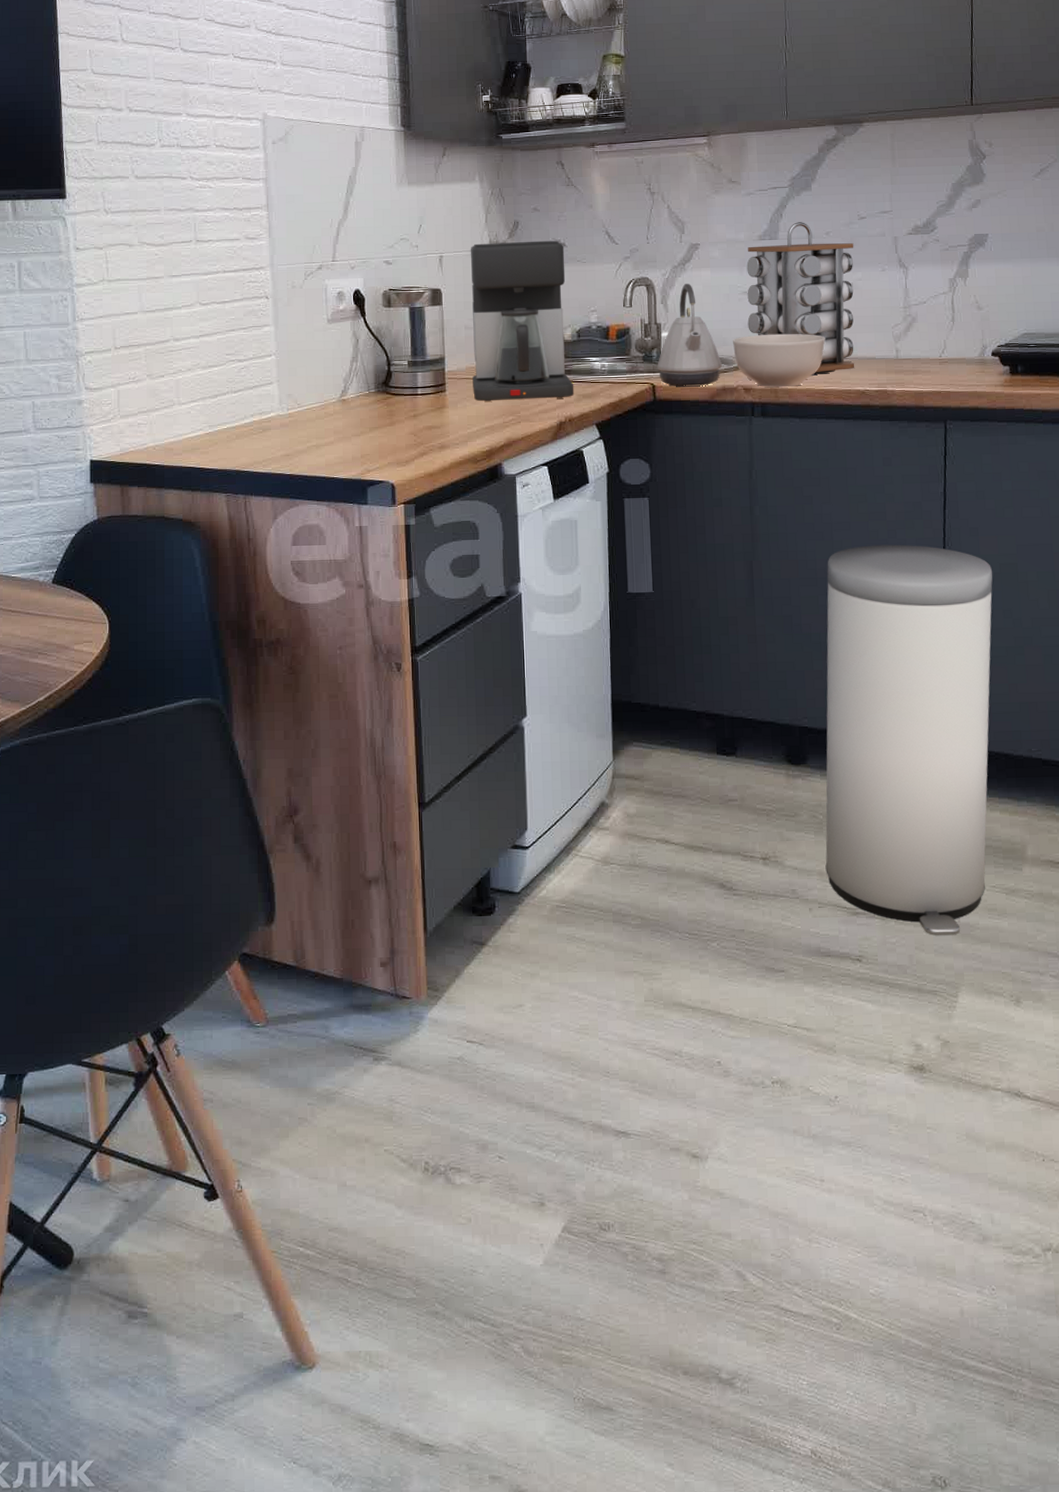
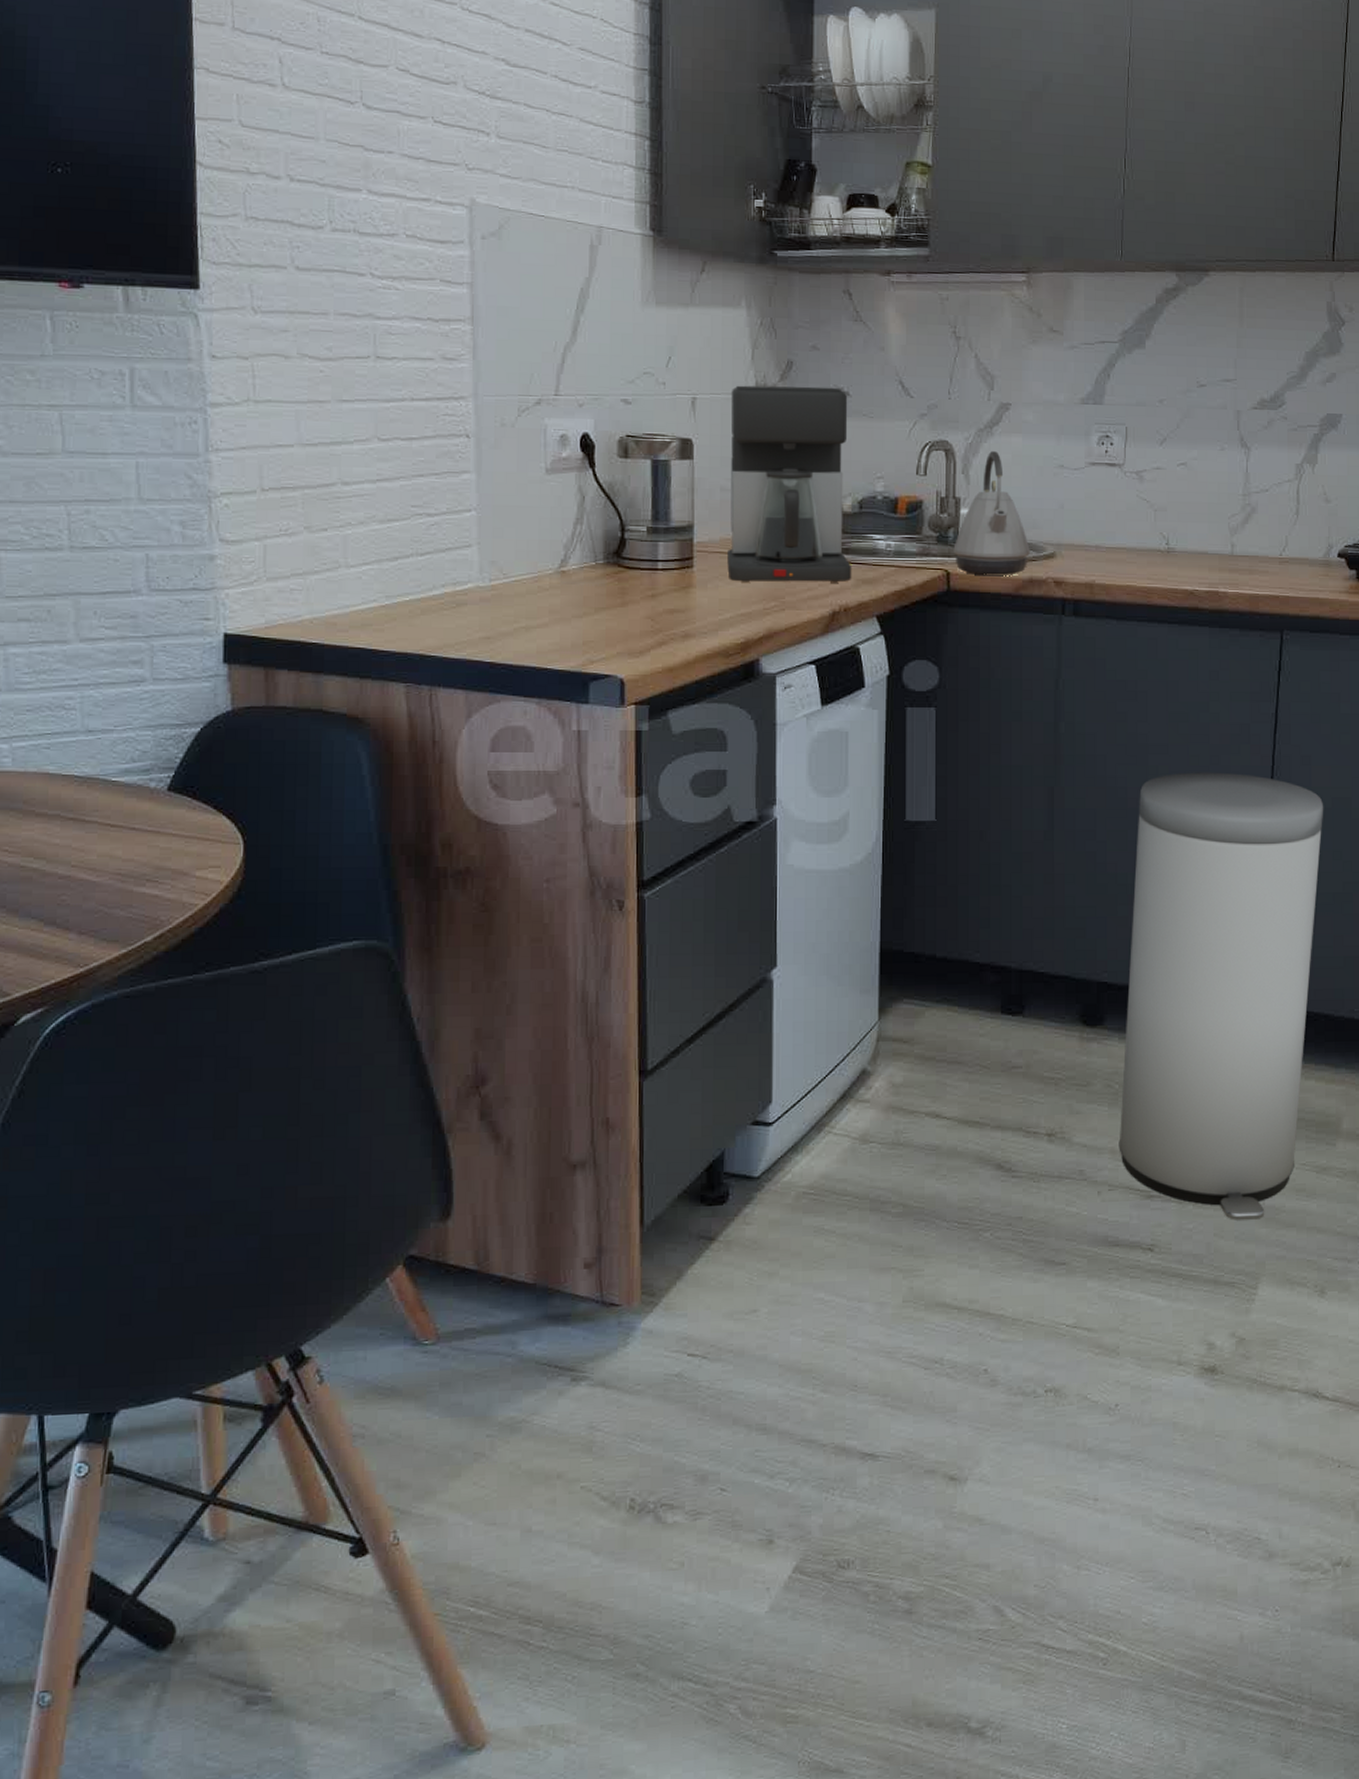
bowl: present [733,333,826,388] -> none [1044,517,1152,583]
spice rack: present [746,222,855,374] -> none [1063,385,1191,569]

